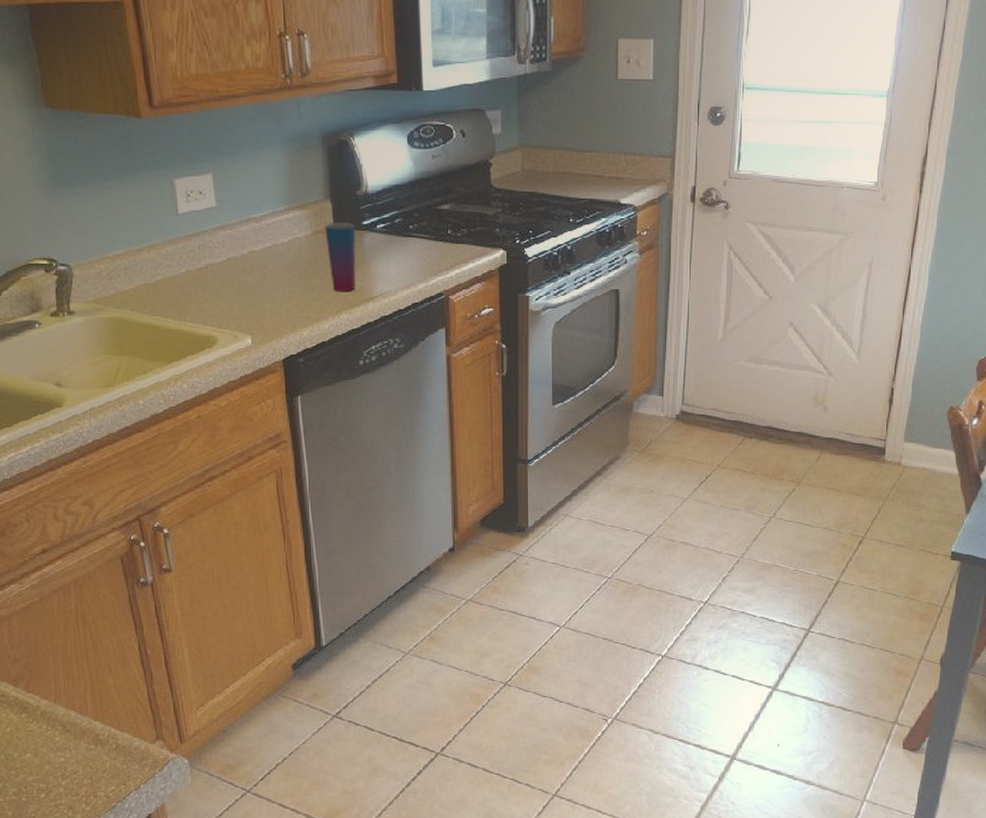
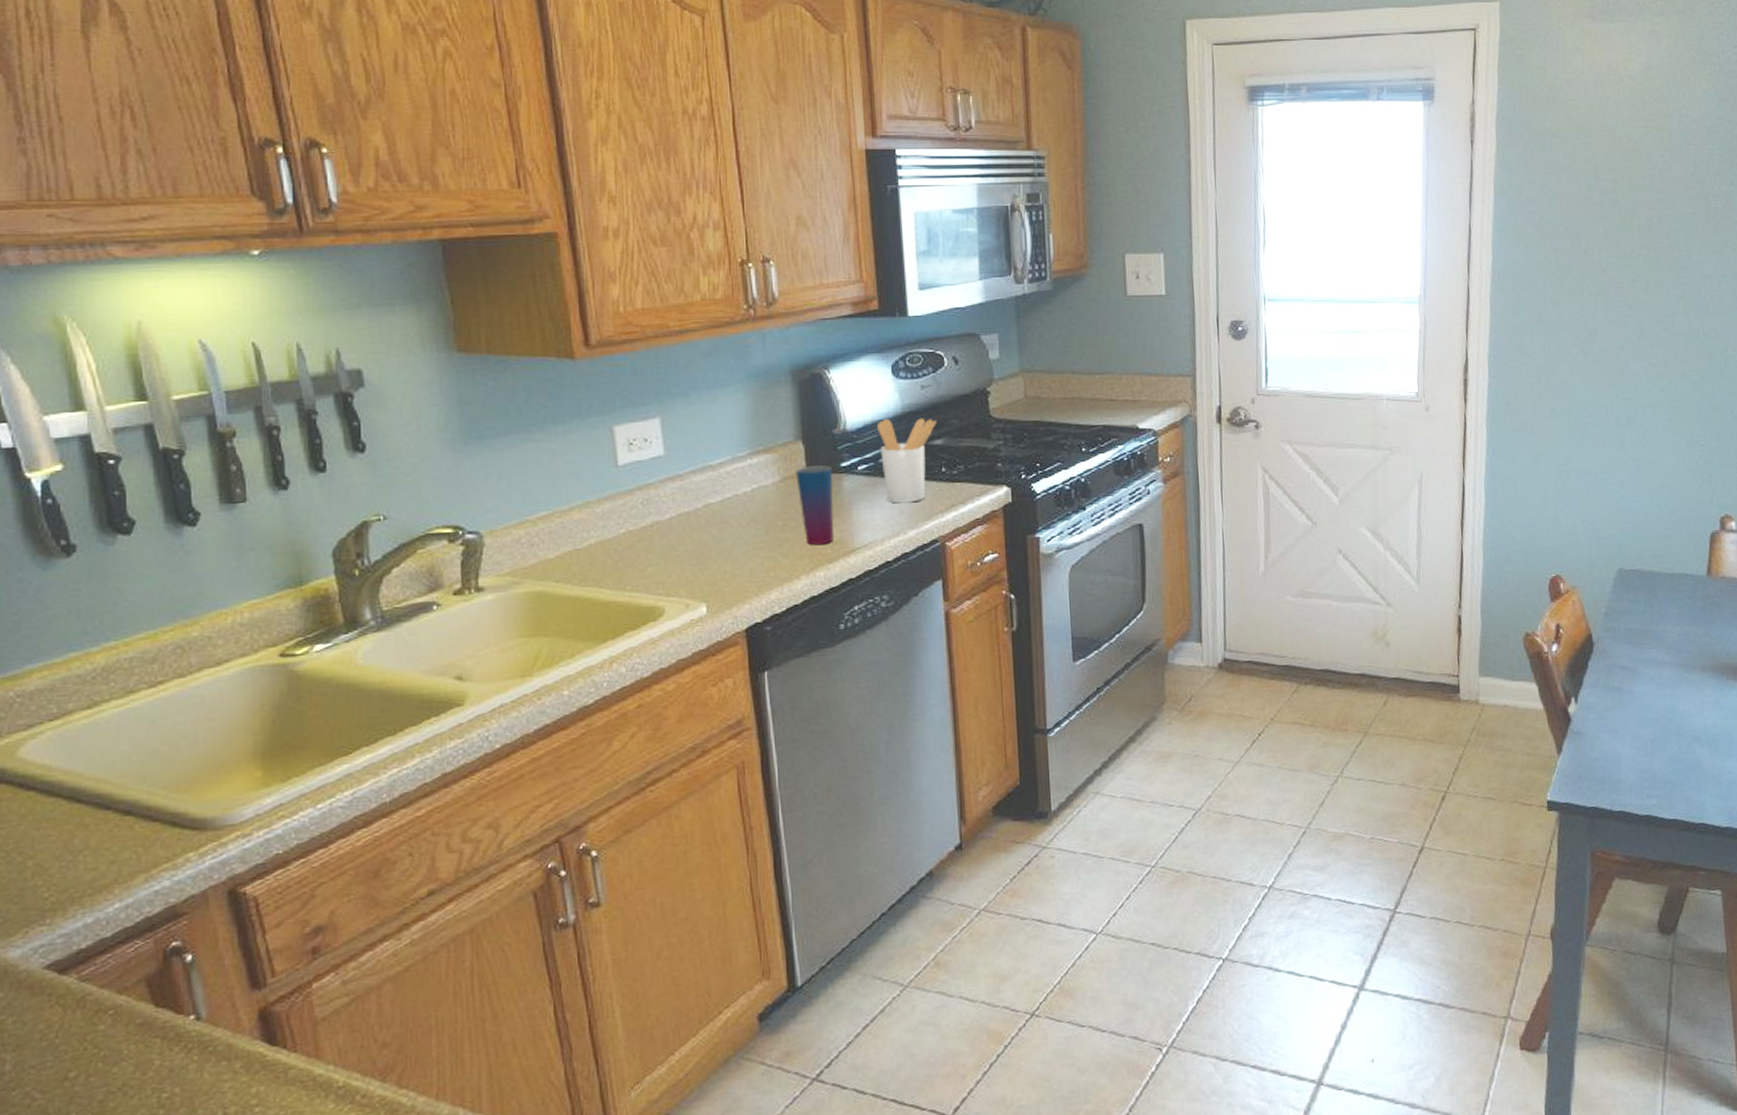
utensil holder: none [394,184,445,260] -> present [877,418,937,503]

